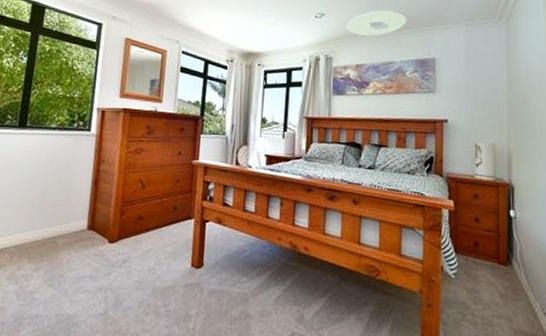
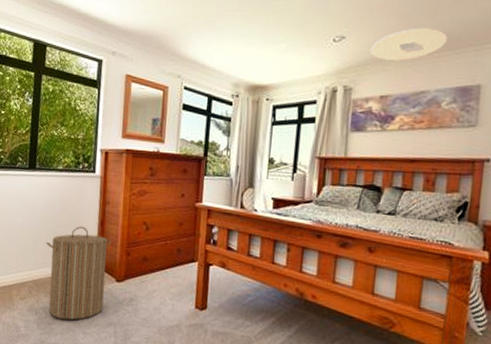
laundry hamper: none [31,185,105,288] -> present [46,226,111,320]

